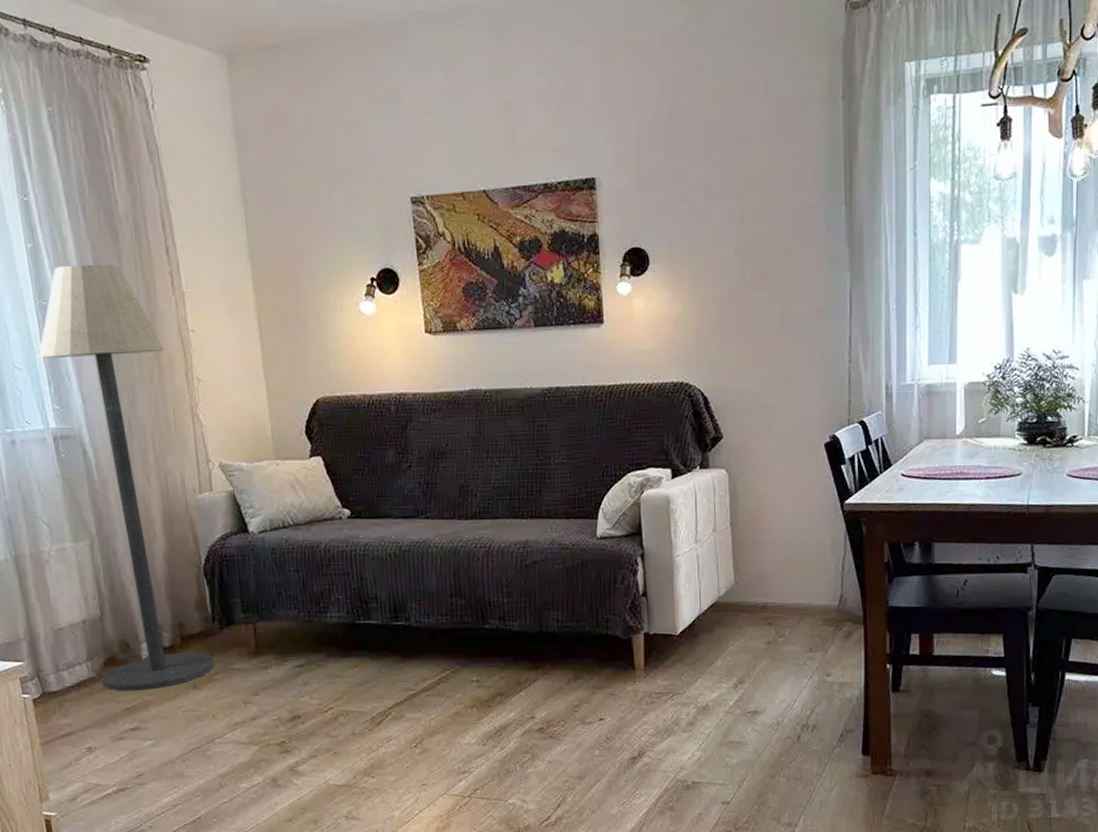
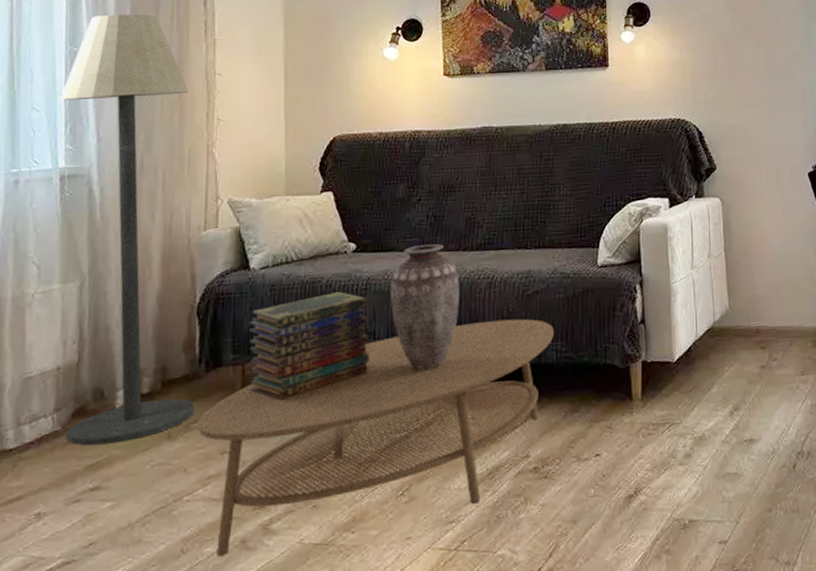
coffee table: none [218,588,554,791] -> present [196,319,554,556]
book stack: none [254,556,374,657] -> present [248,291,369,400]
vase: none [387,512,458,635] -> present [390,244,460,371]

